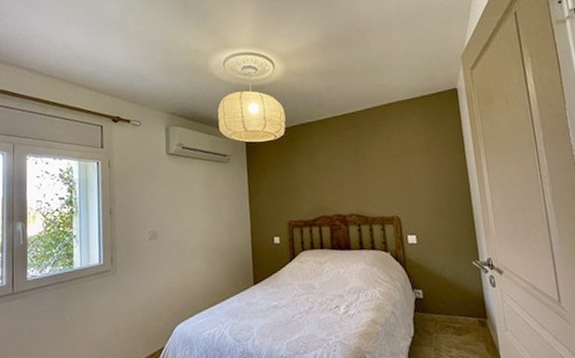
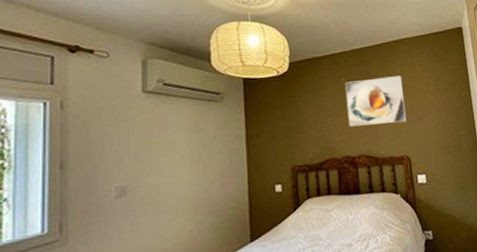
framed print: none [336,139,397,187] -> present [344,76,407,127]

